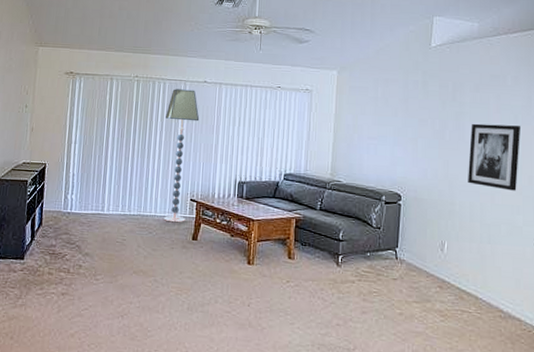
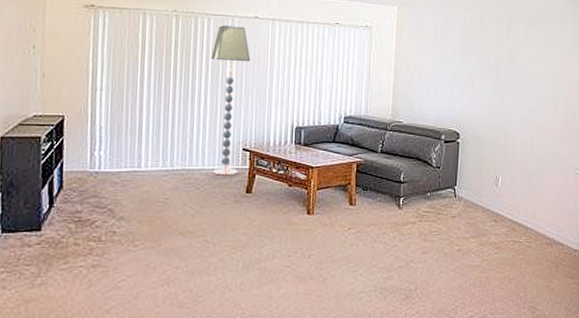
wall art: present [468,123,520,191] -> none [520,60,566,124]

